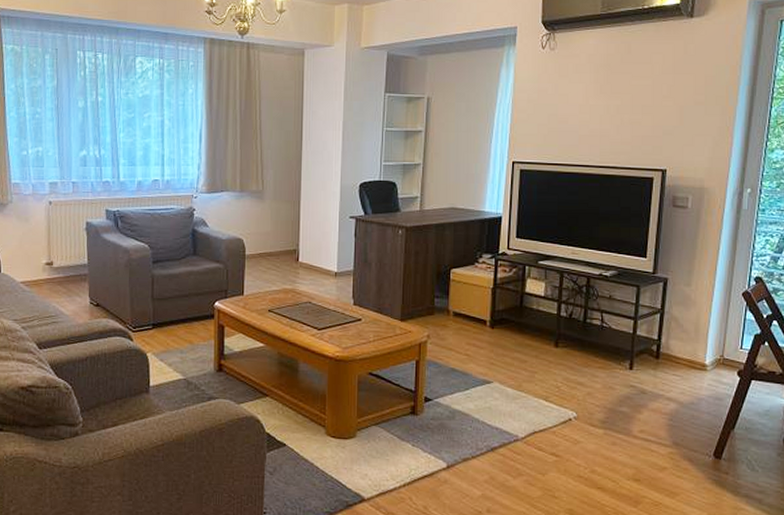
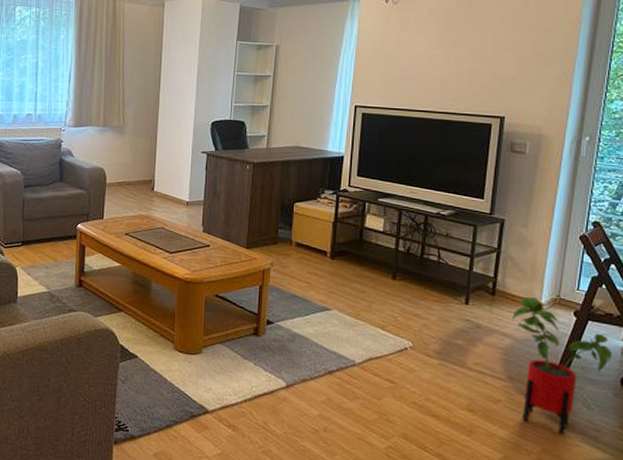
house plant: none [677,359,775,499] -> present [512,297,612,435]

